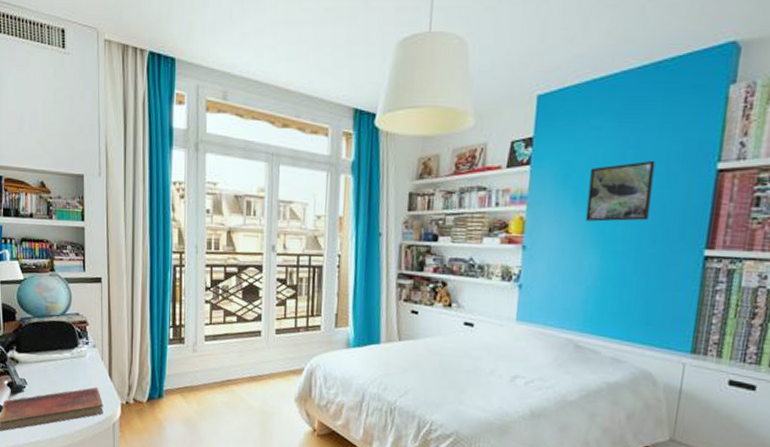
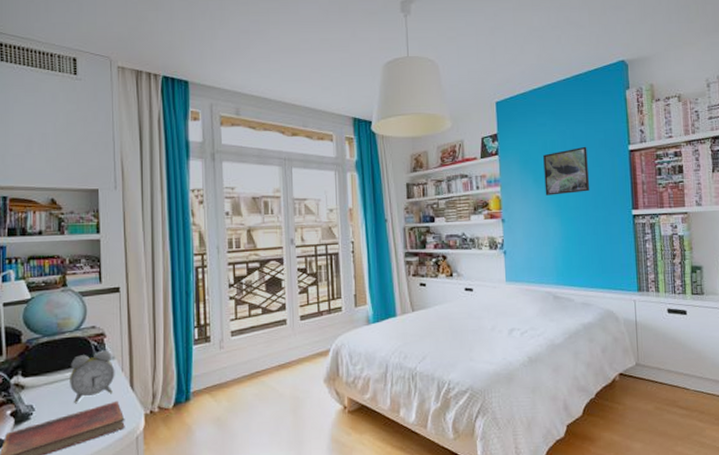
alarm clock: none [57,337,96,384] -> present [70,350,115,404]

